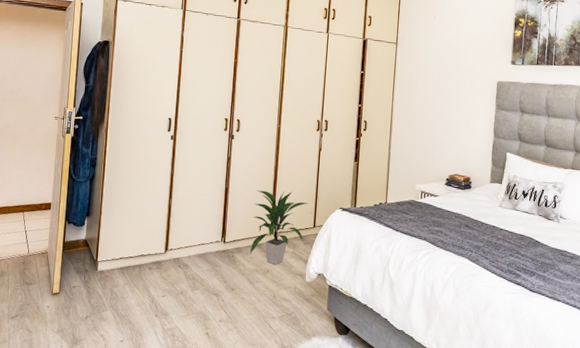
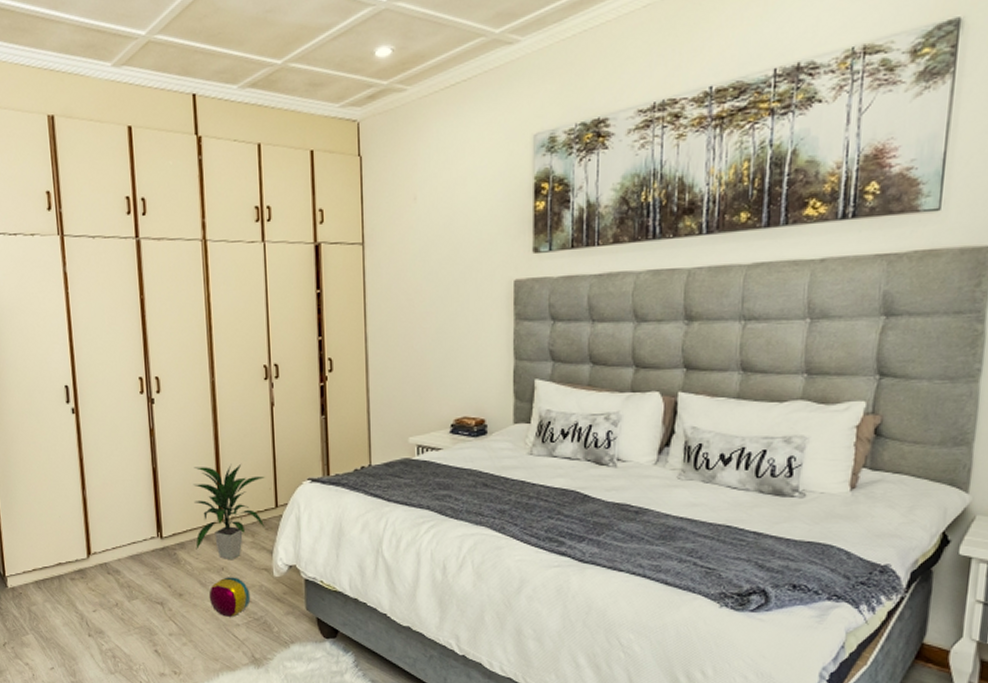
ball: none [254,278,286,311] -> present [208,577,251,617]

